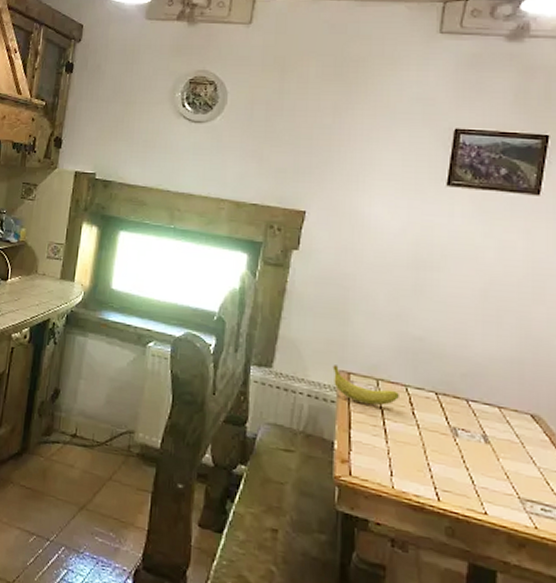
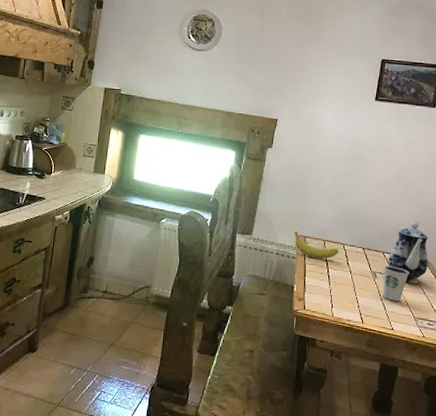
dixie cup: none [469,419,509,473] -> present [383,265,409,302]
teapot: none [476,357,538,449] -> present [389,221,428,284]

